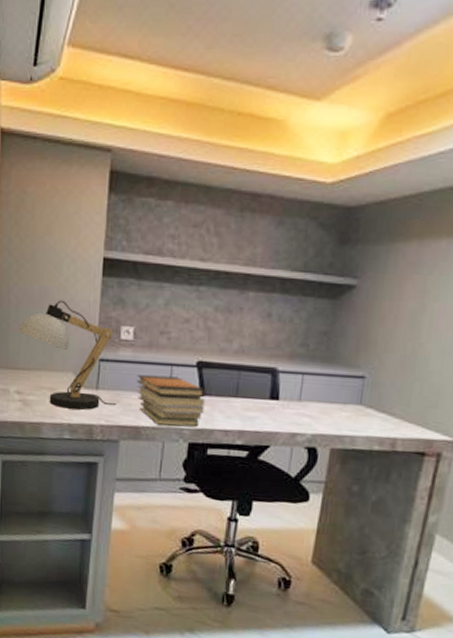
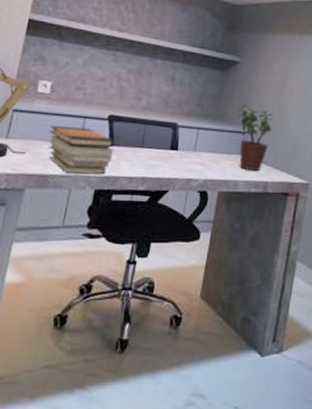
potted plant: none [355,339,405,426] -> present [238,103,273,172]

